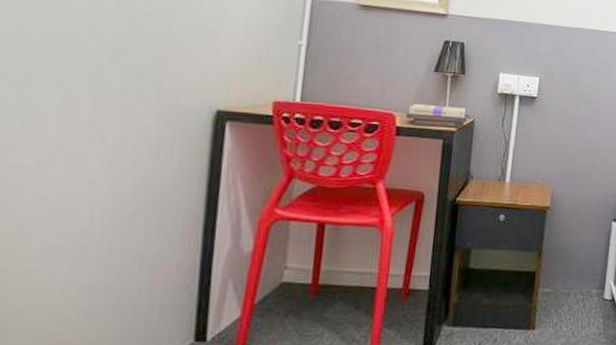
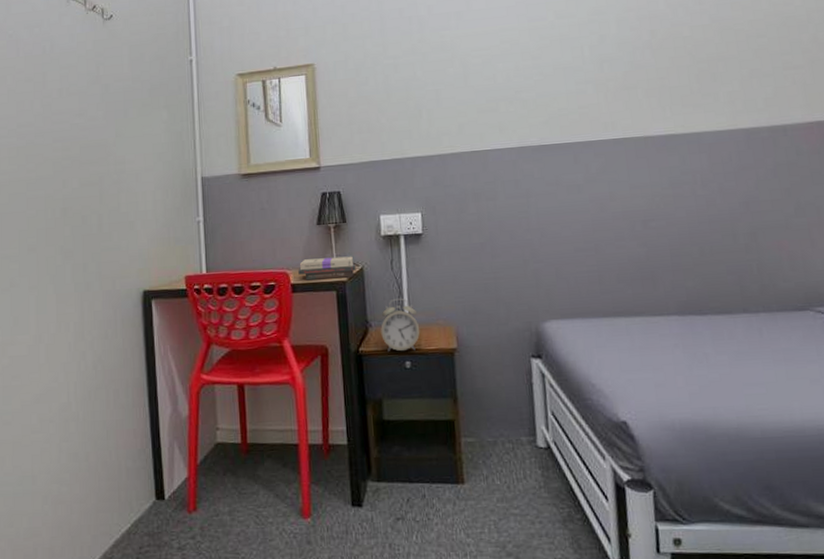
alarm clock: none [481,154,520,205] -> present [381,298,420,351]

